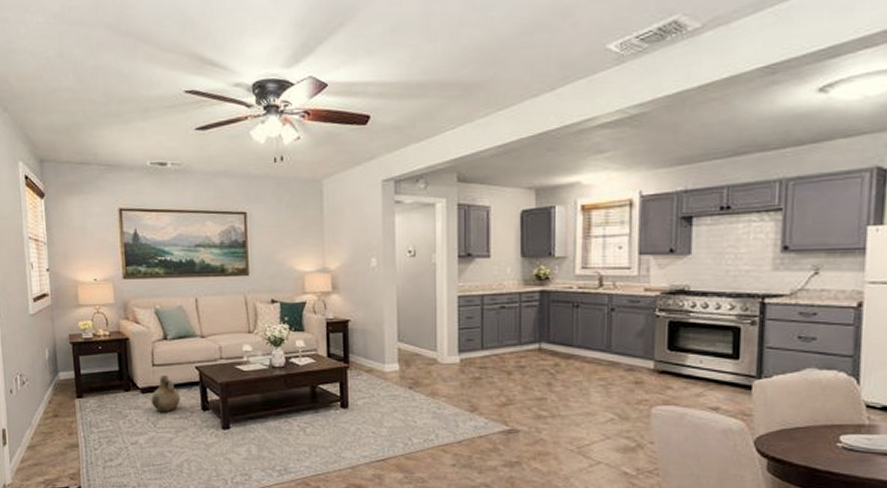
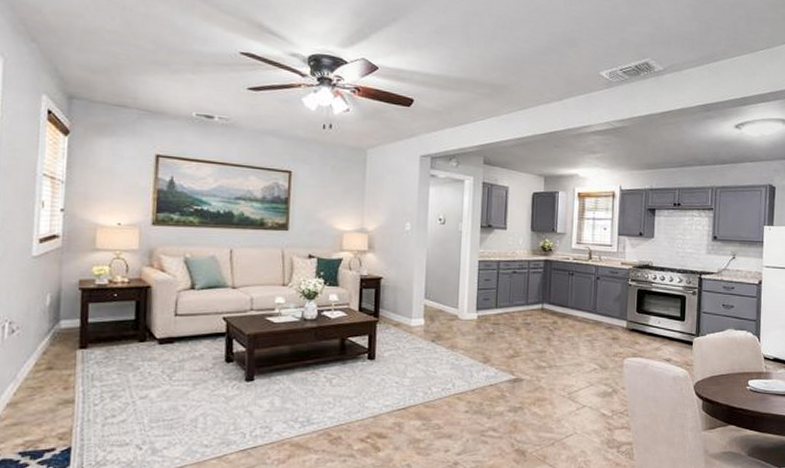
ceramic jug: present [150,375,181,413] -> none [168,325,204,365]

